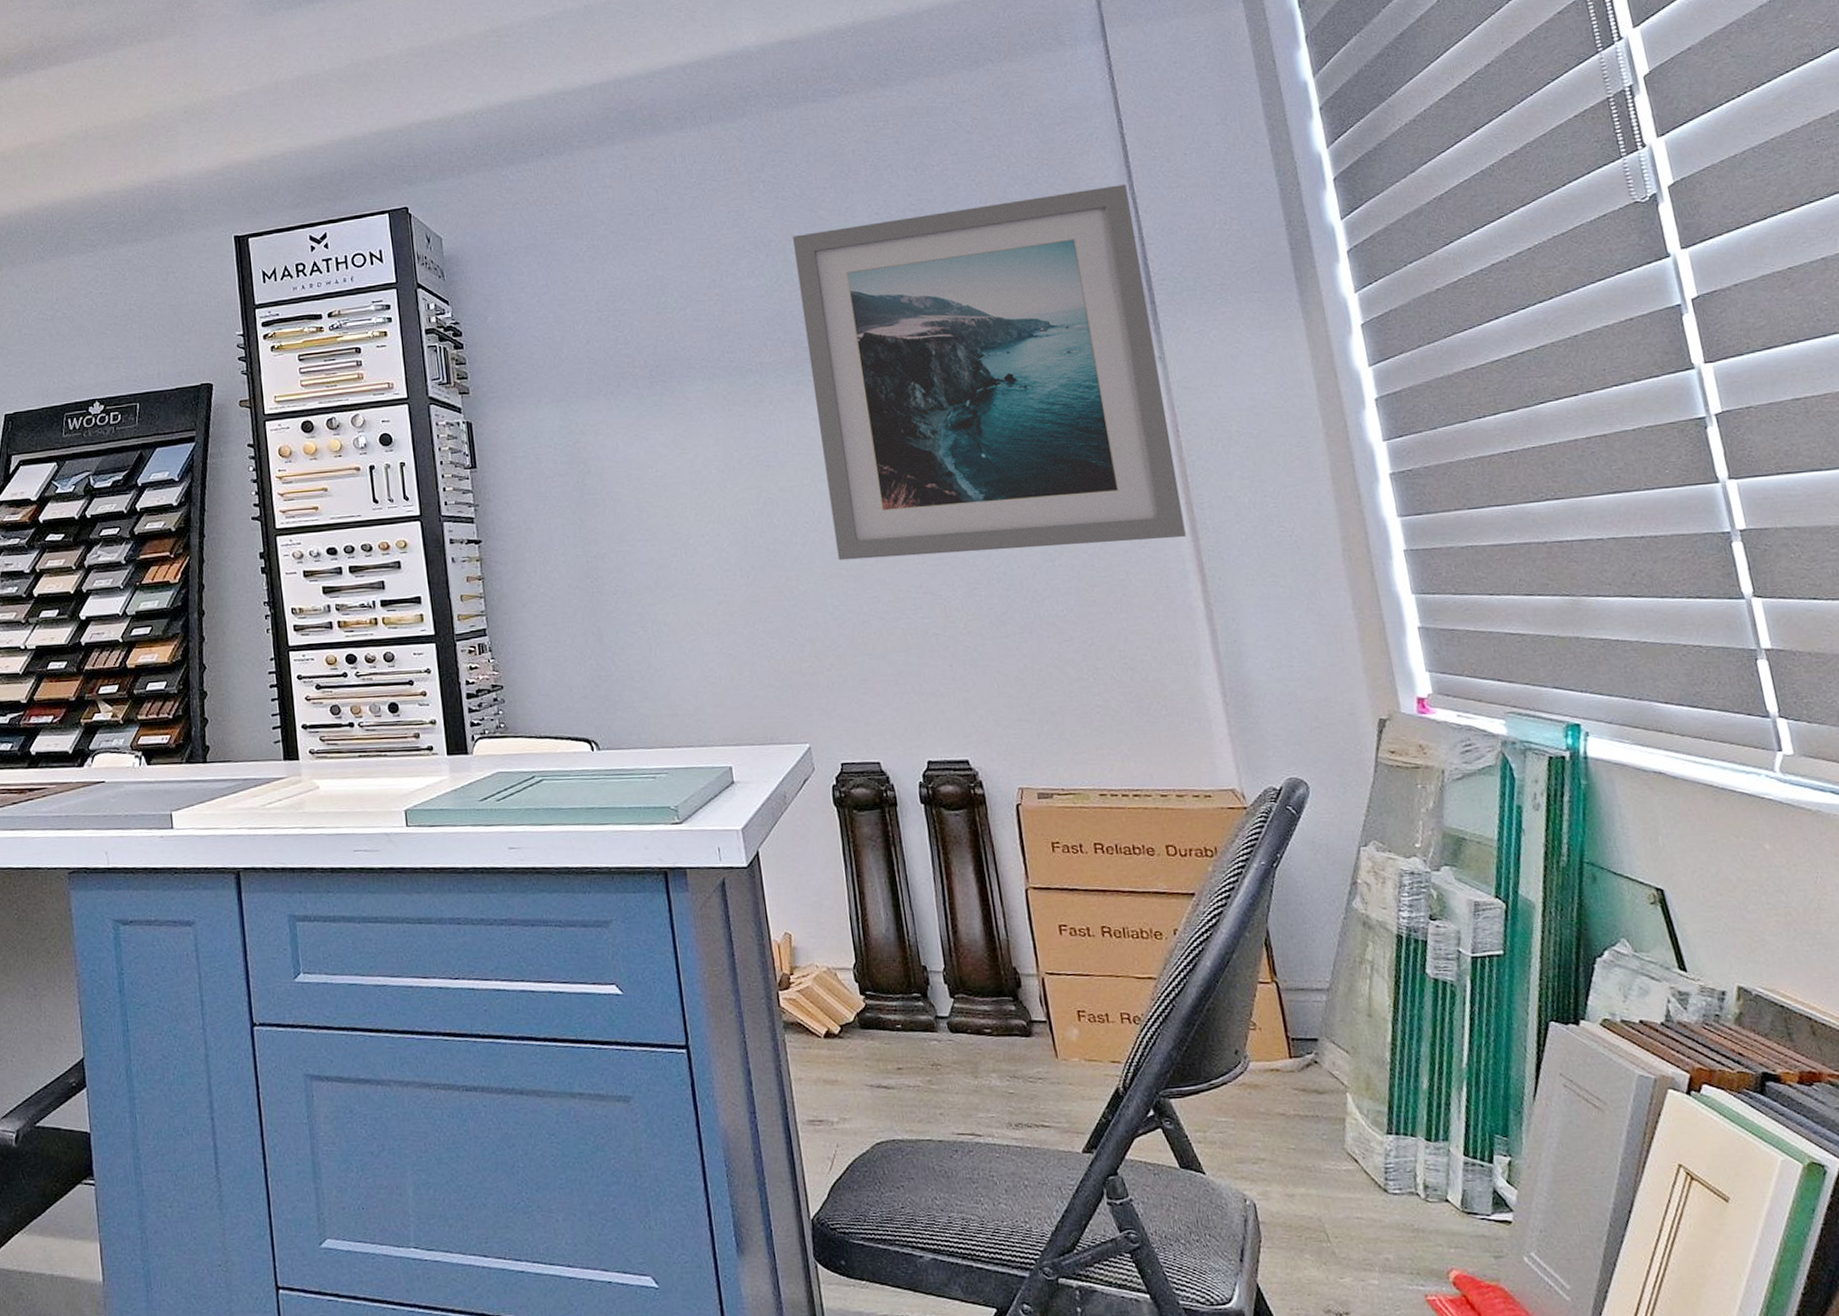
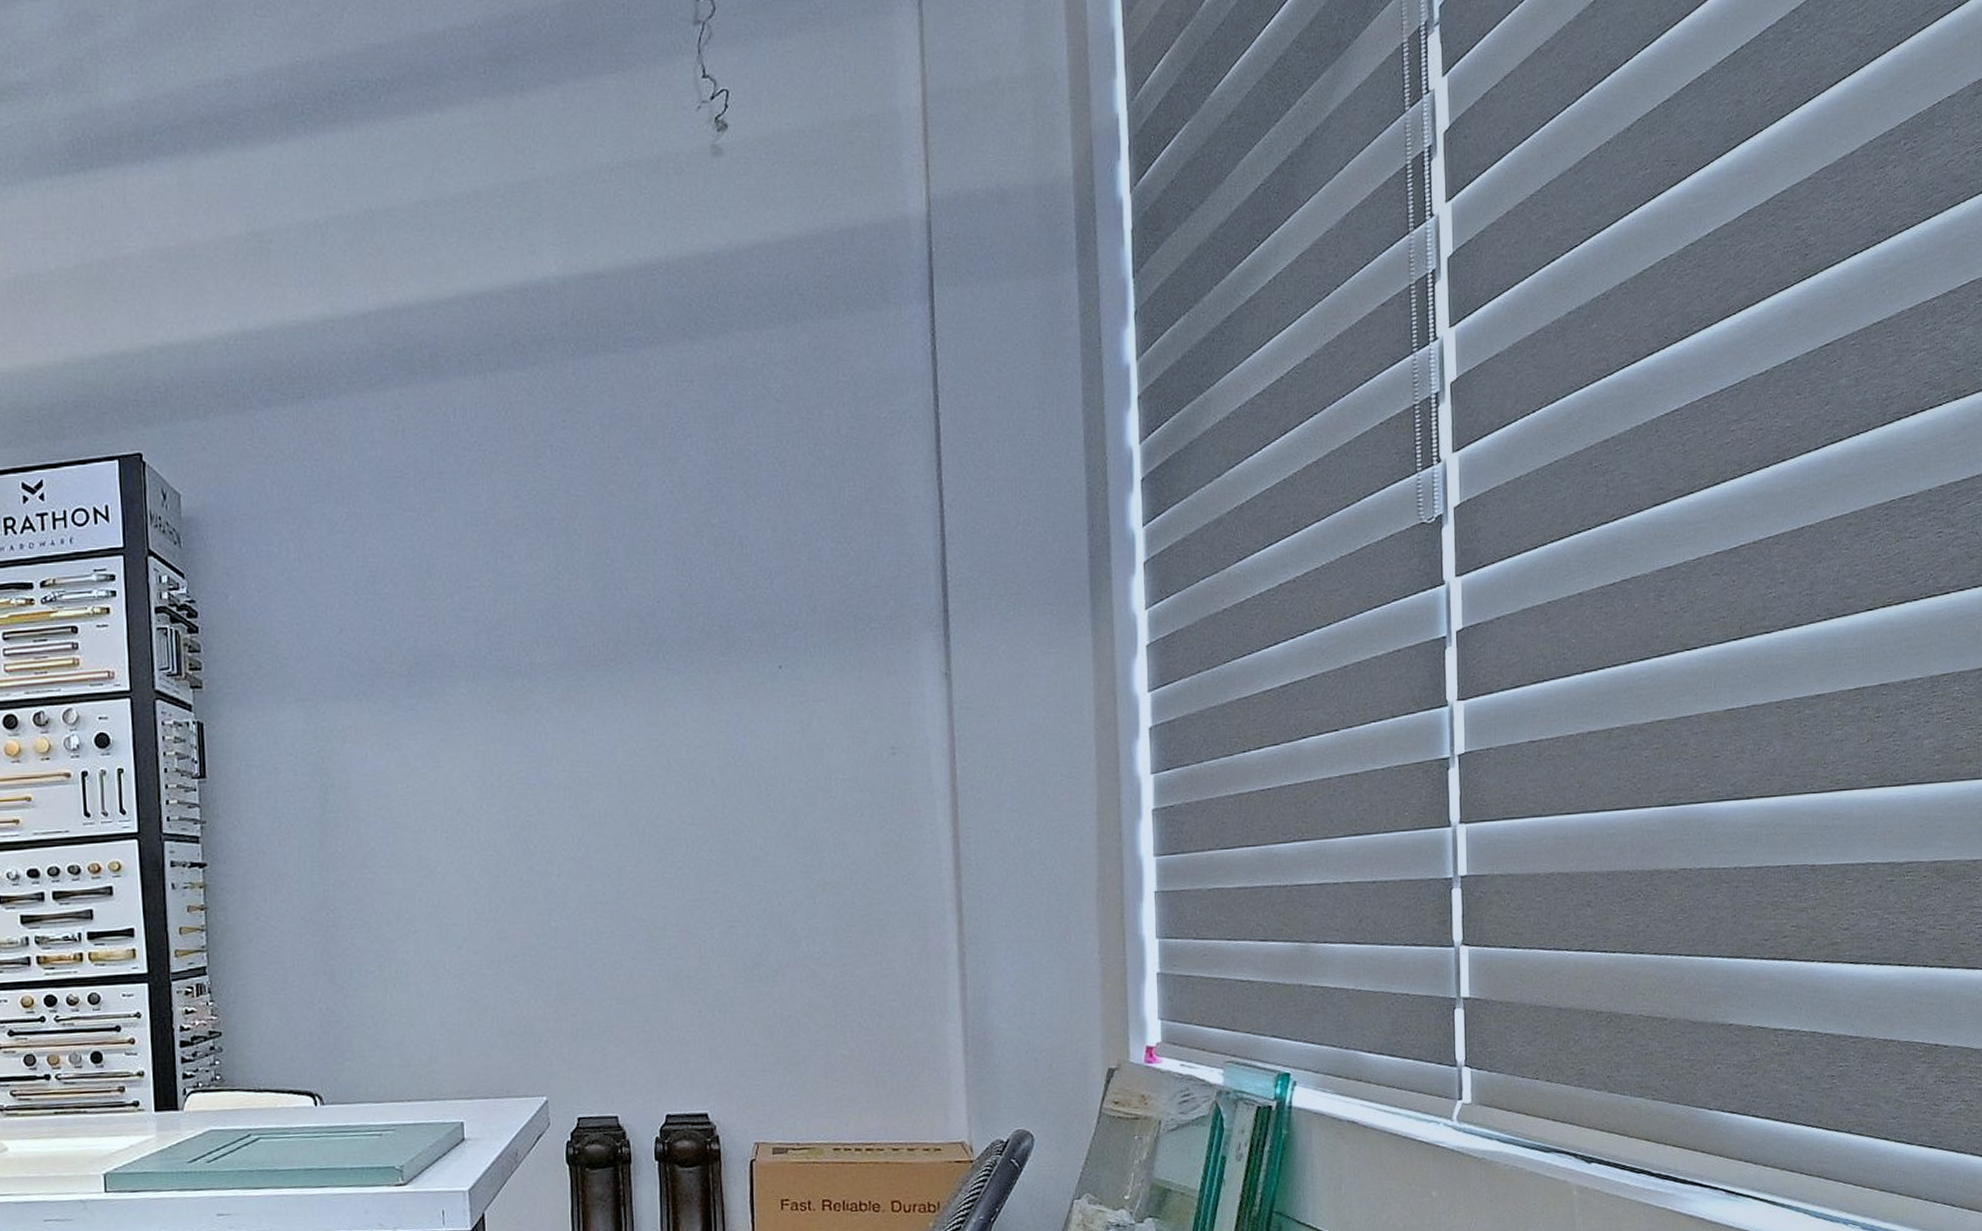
wall art: present [793,184,1186,561] -> none [578,473,949,894]

